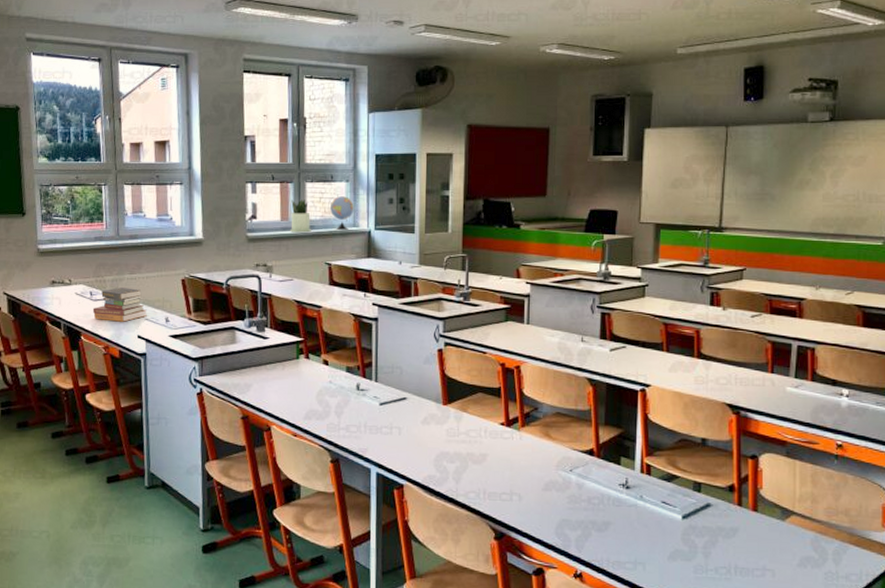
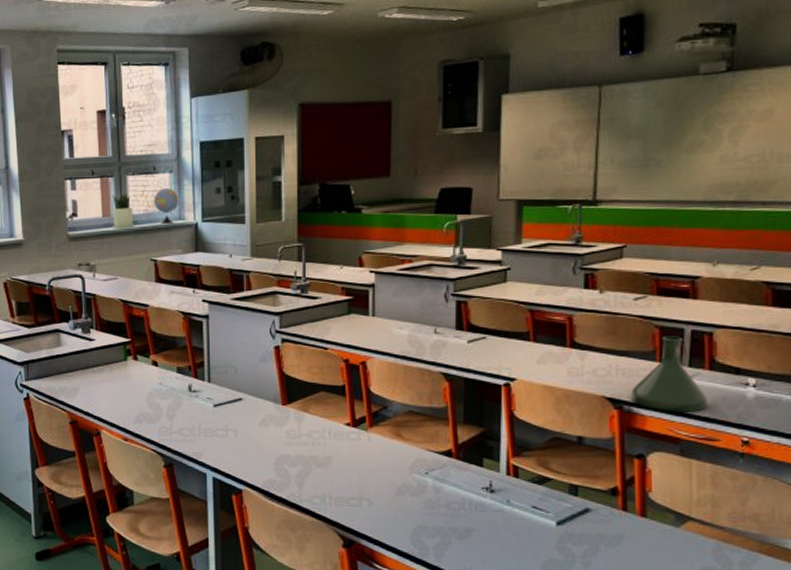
flask: none [746,350,810,418] -> present [630,336,708,412]

